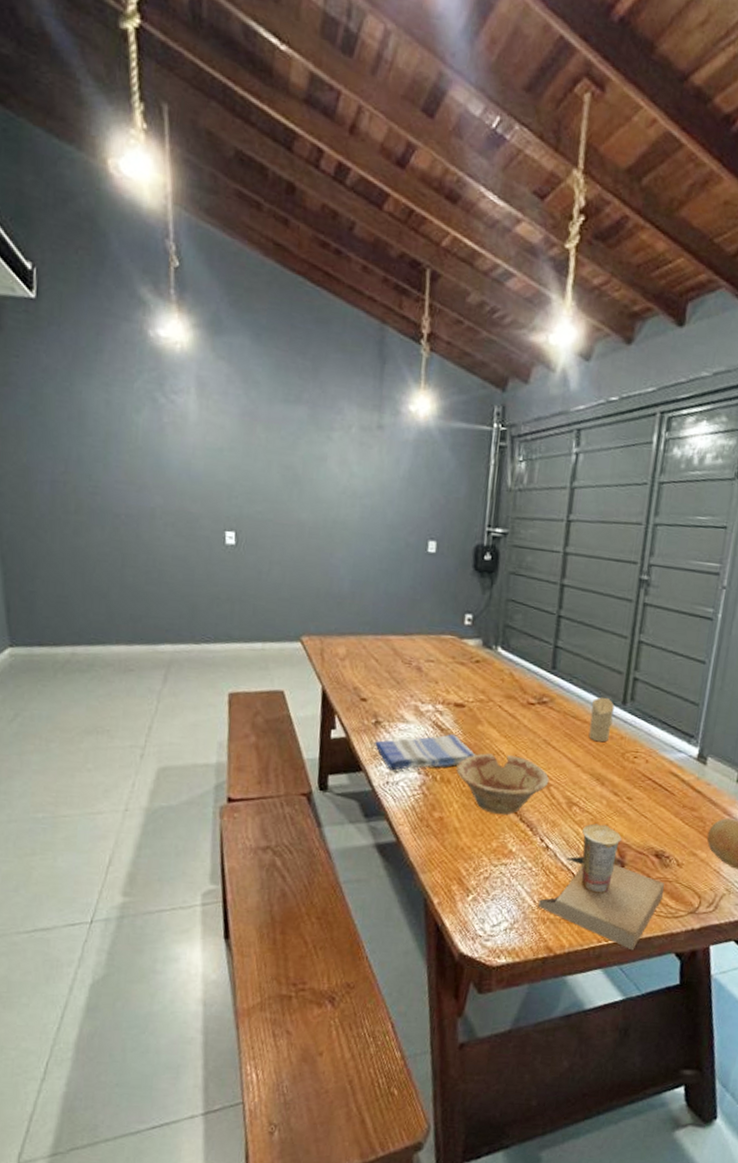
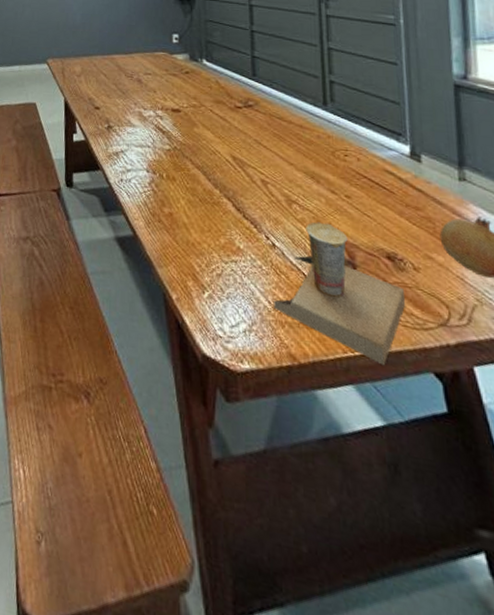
dish towel: present [374,734,476,771] -> none [108,136,195,169]
dish: present [456,753,550,815] -> none [179,153,266,212]
candle: present [588,697,615,742] -> none [294,99,317,142]

